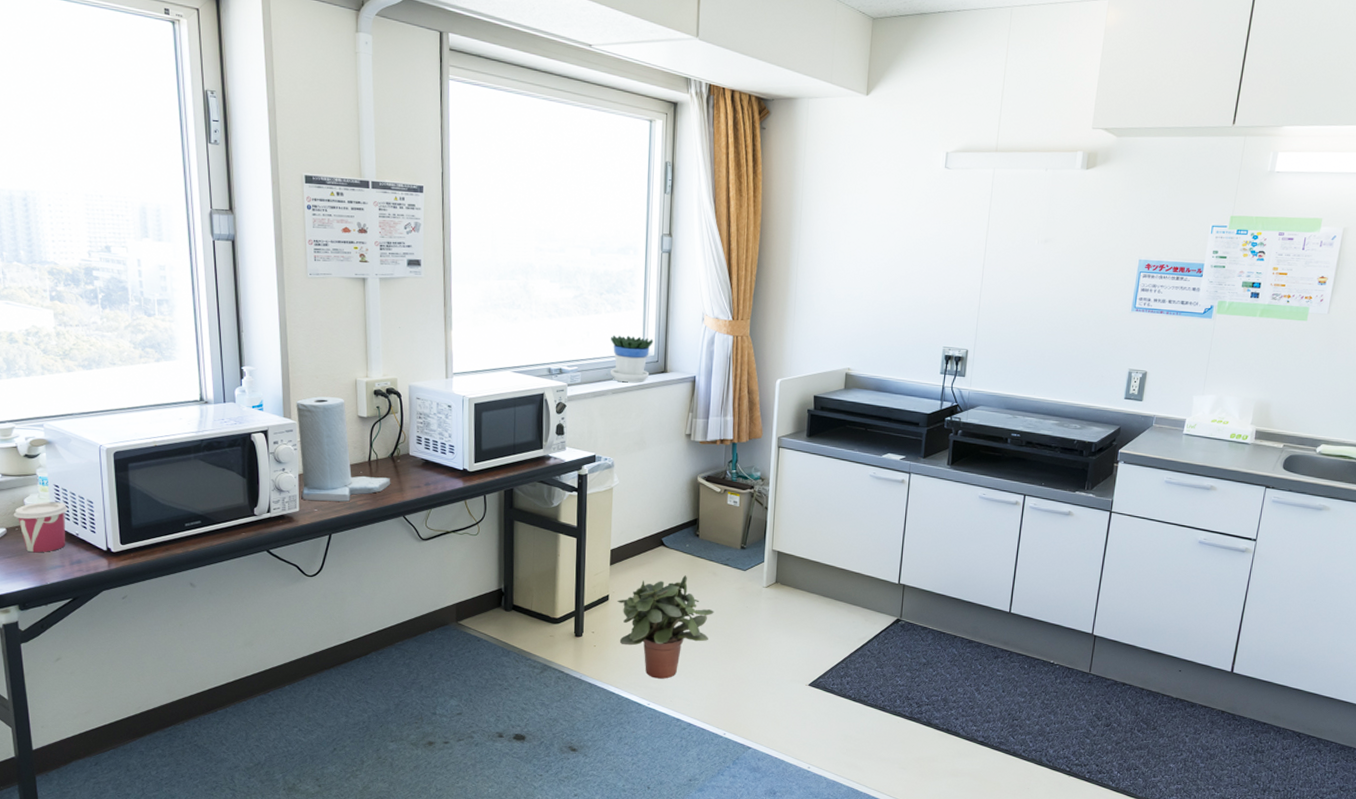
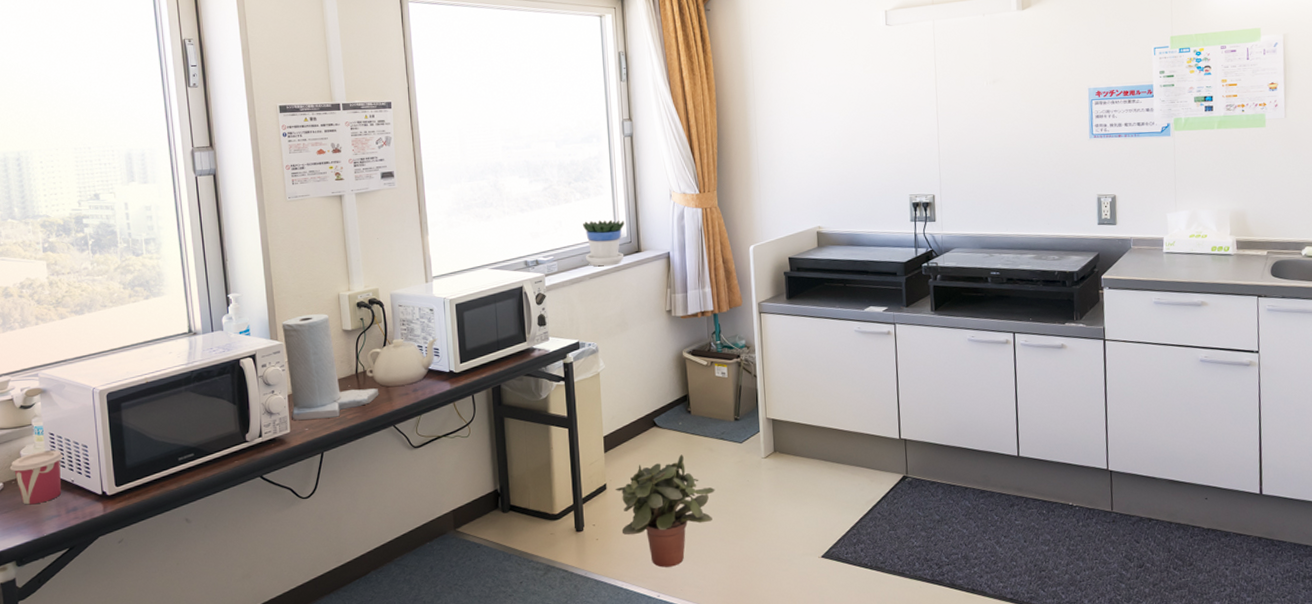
teapot: none [378,431,454,478] -> present [366,338,438,387]

